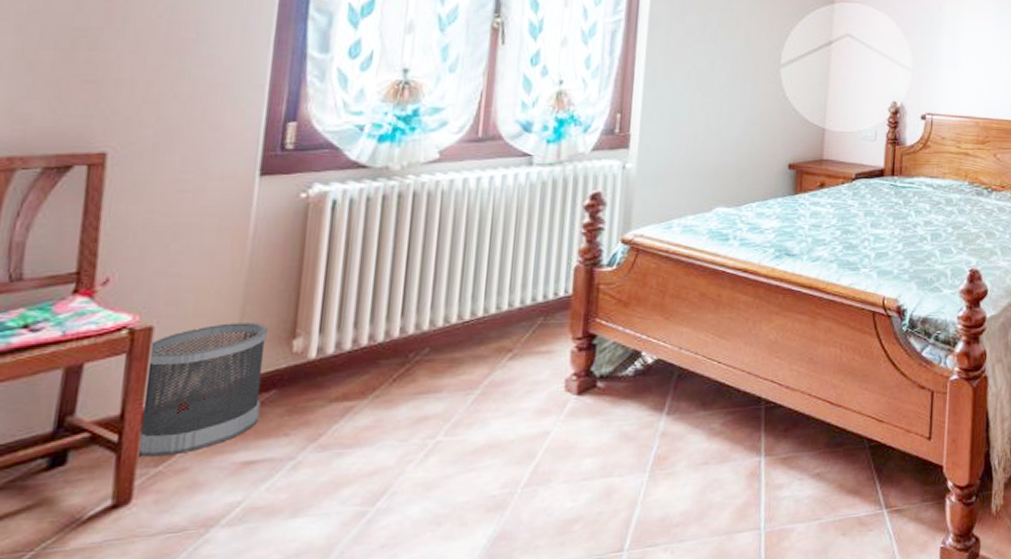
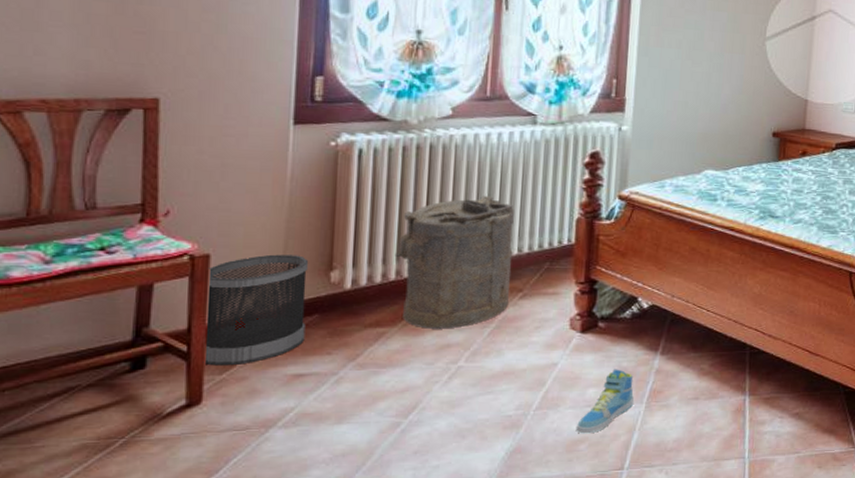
laundry hamper: none [368,245,505,400] -> present [394,195,514,329]
sneaker: none [569,434,637,512] -> present [575,369,635,434]

